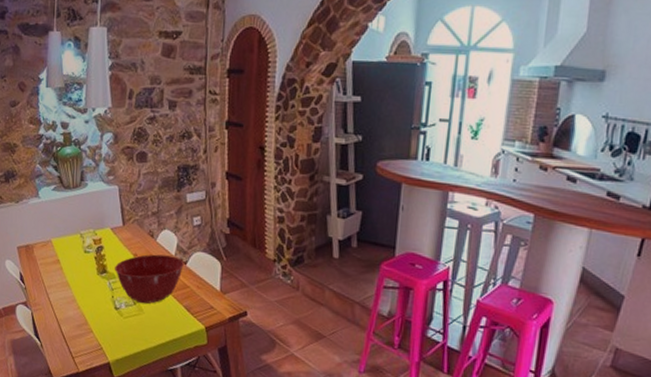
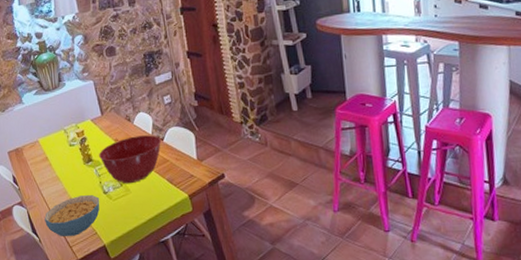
cereal bowl: none [49,306,110,347] -> present [45,195,100,236]

